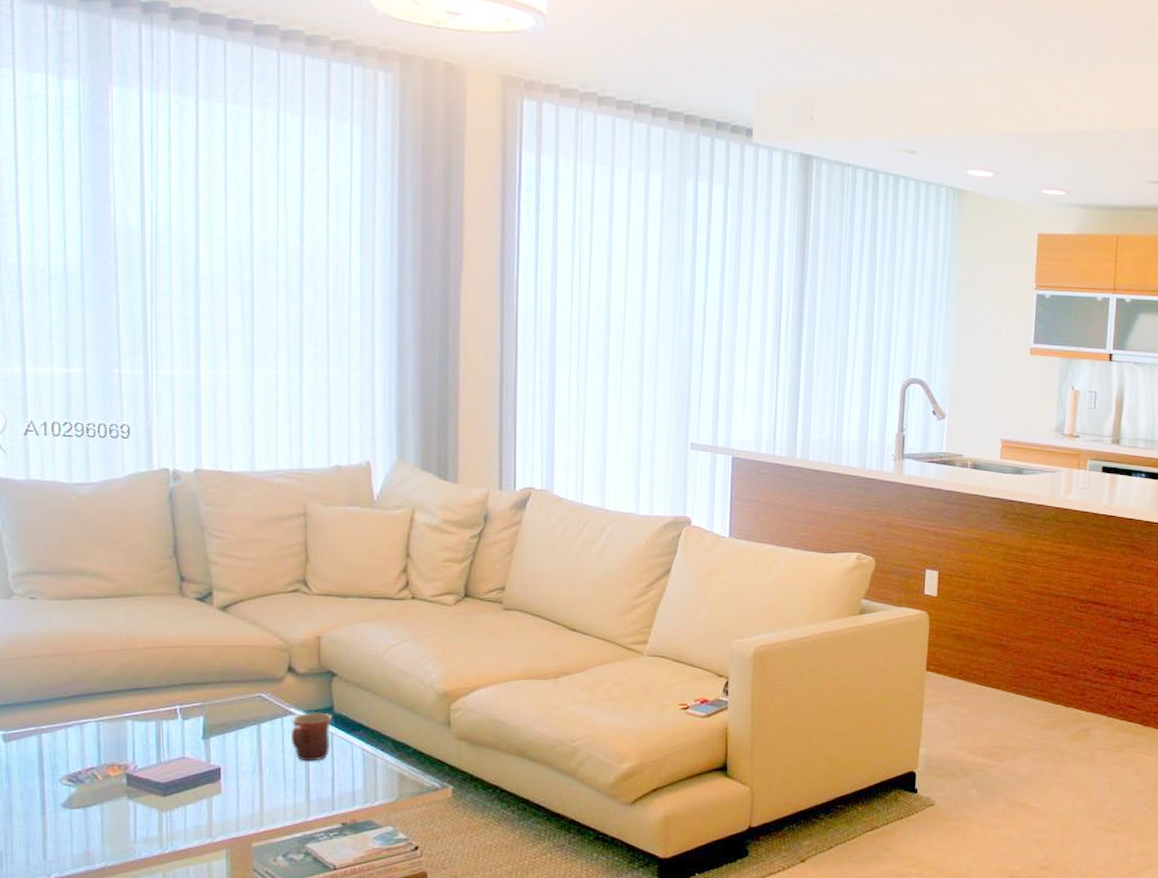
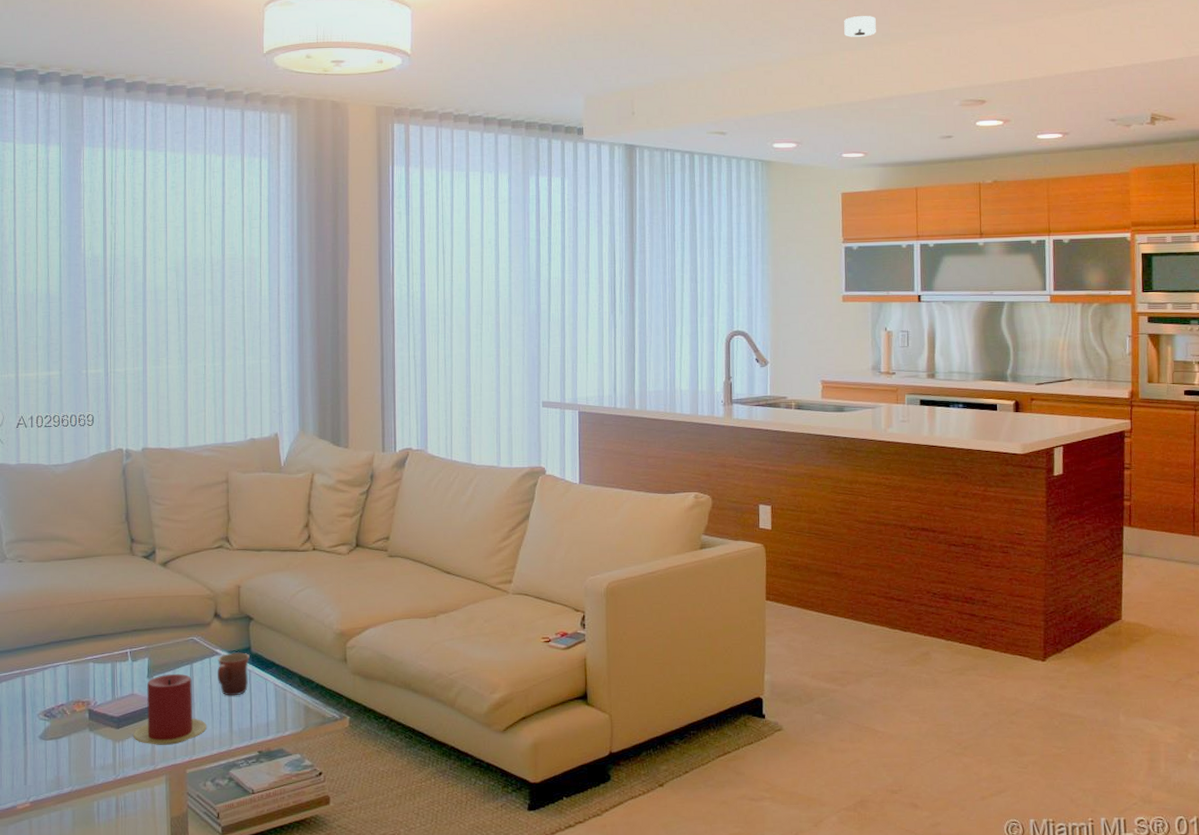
candle: none [185,735,279,815] -> present [133,673,207,745]
smoke detector: none [1054,33,1090,58] -> present [844,16,876,37]

